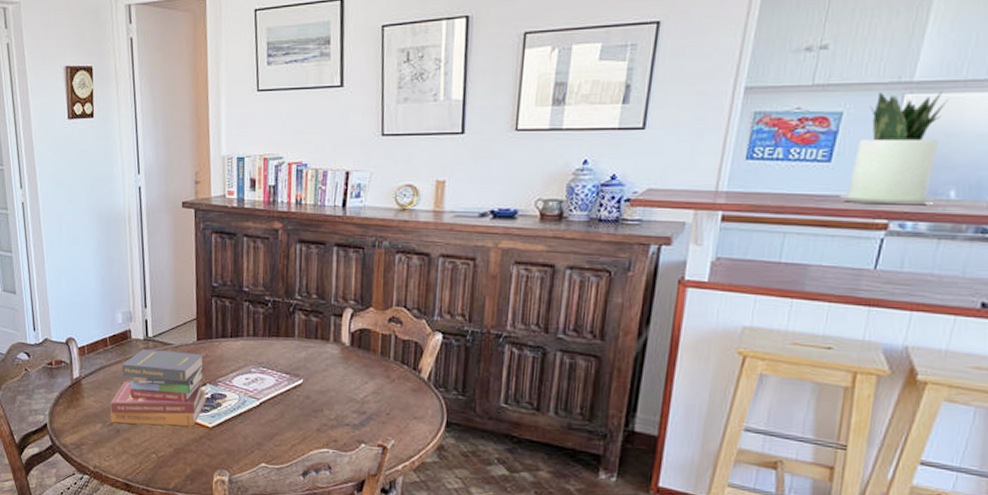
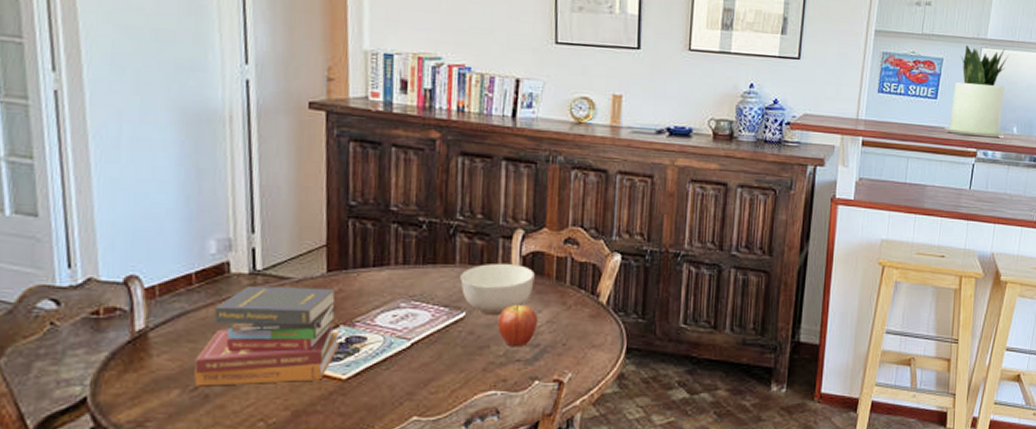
bowl: none [299,337,362,384] -> present [460,262,535,316]
fruit: none [330,375,365,413] -> present [498,304,539,347]

